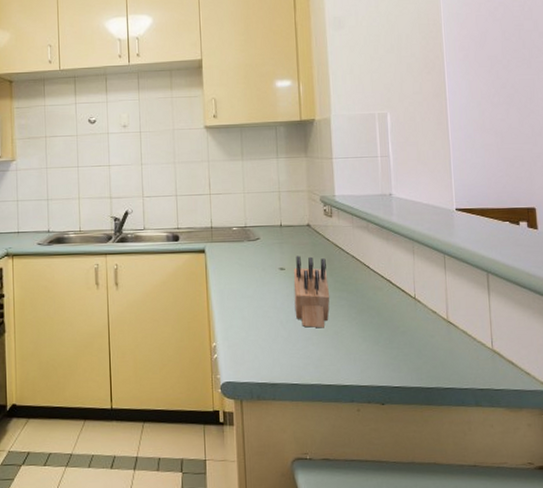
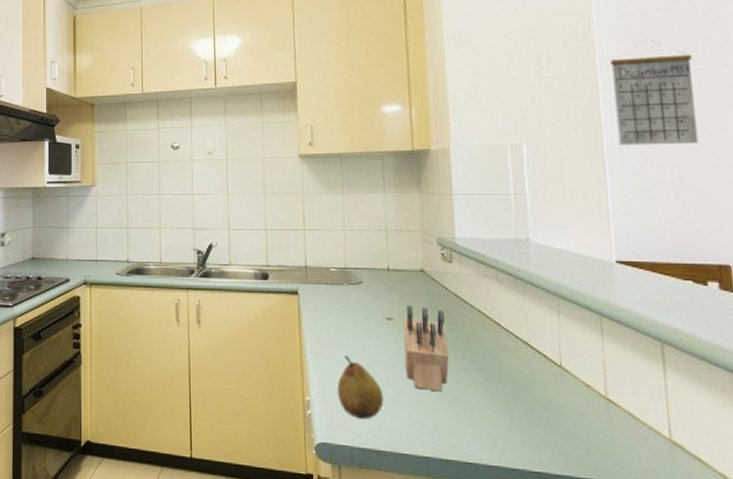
fruit: none [238,303,278,358] -> present [337,355,384,420]
calendar: none [453,25,515,114] -> present [610,39,699,146]

